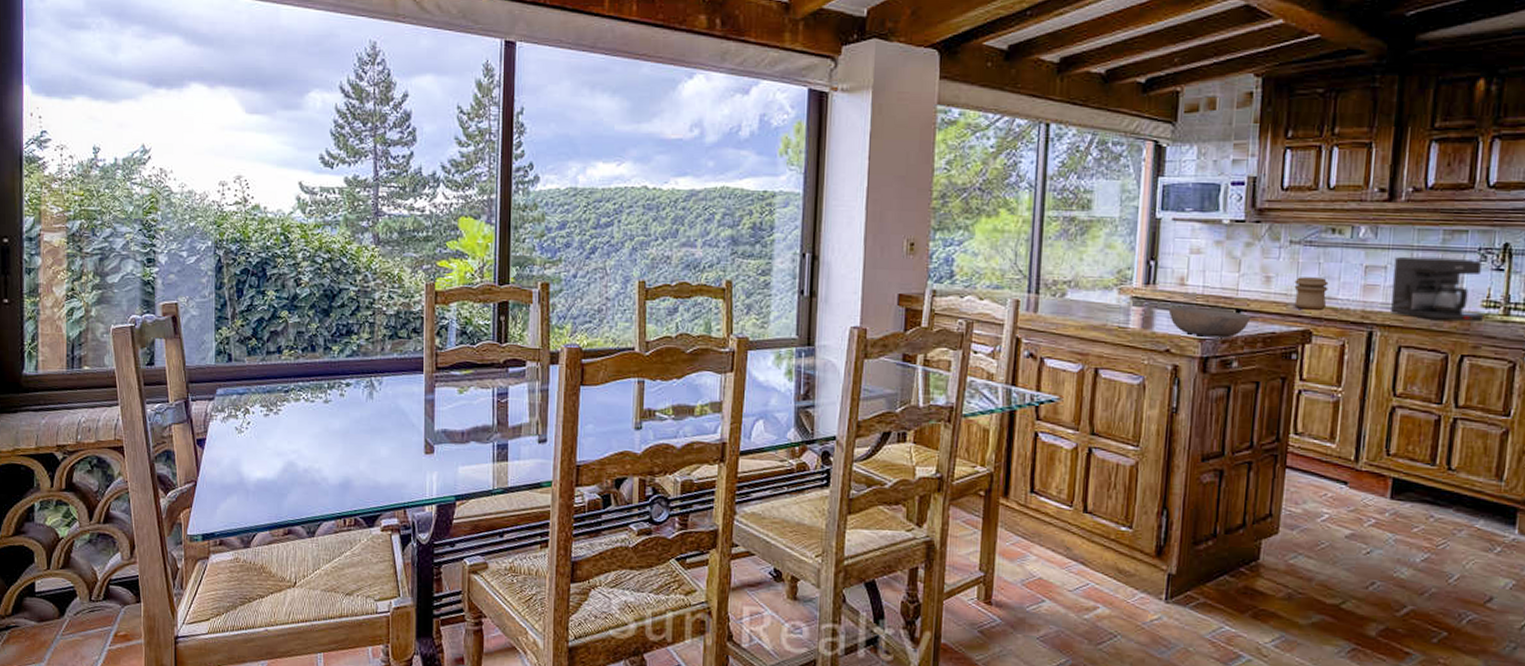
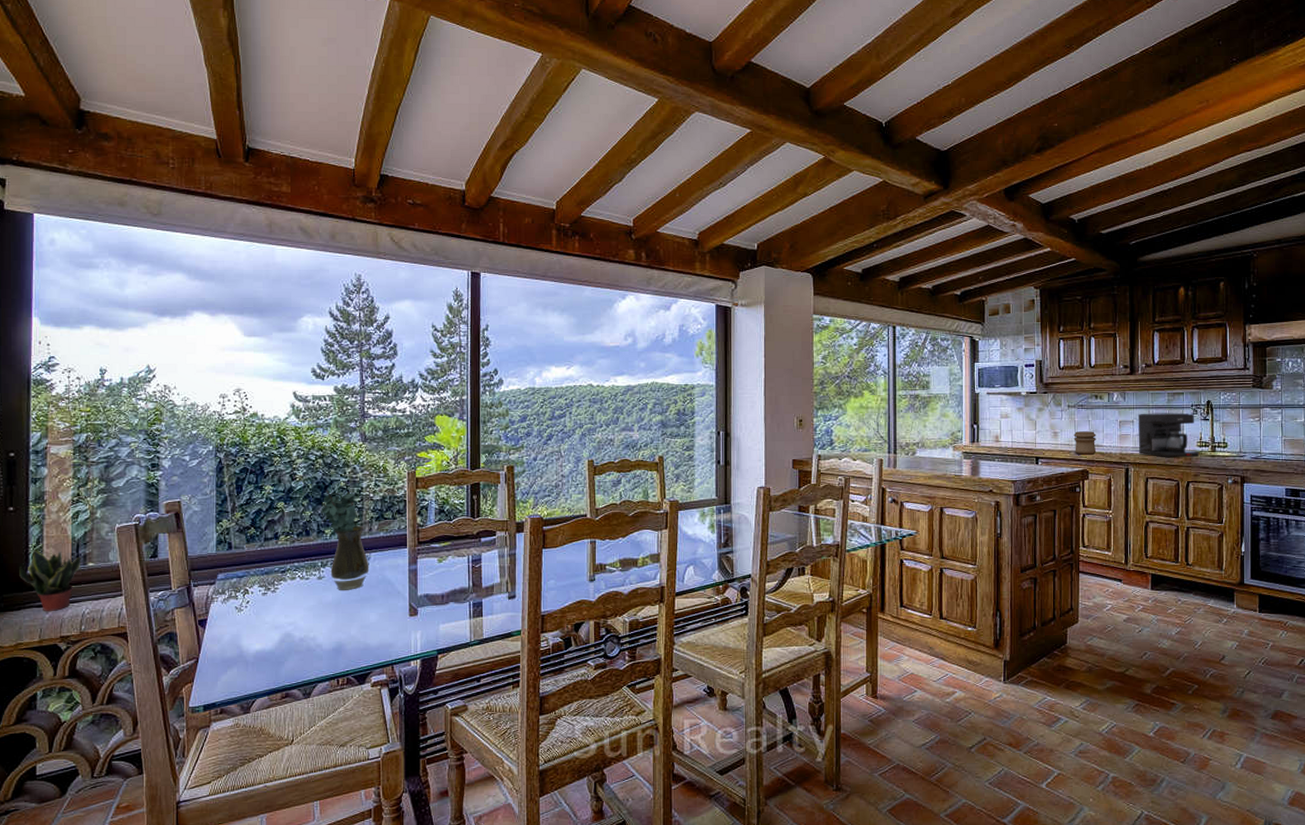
potted plant: none [15,347,77,418] -> present [19,549,81,612]
vase: none [328,299,381,418] -> present [320,489,369,590]
bowl: present [1168,307,1251,338] -> none [989,458,1046,479]

